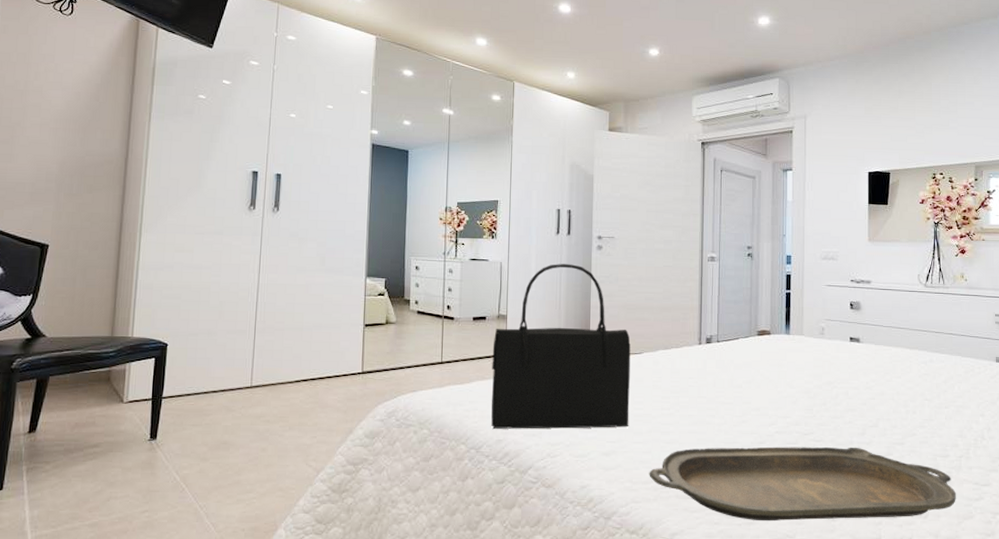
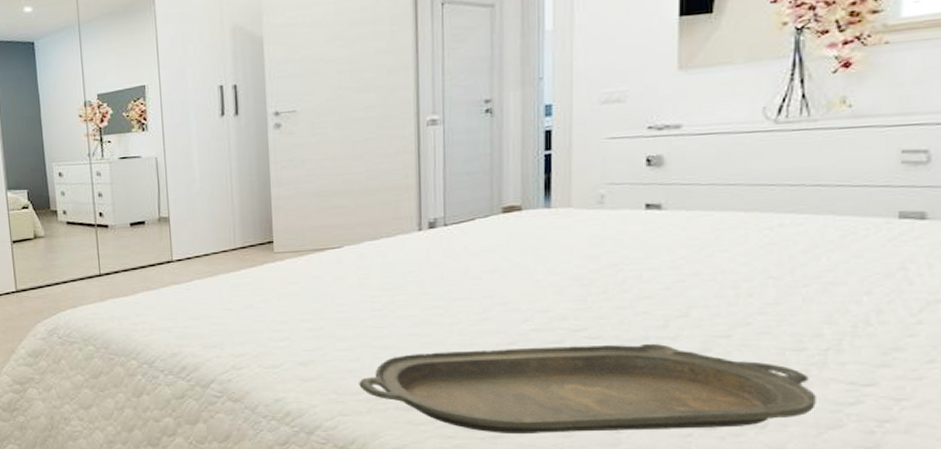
handbag: present [491,264,631,429] -> none [156,150,330,342]

